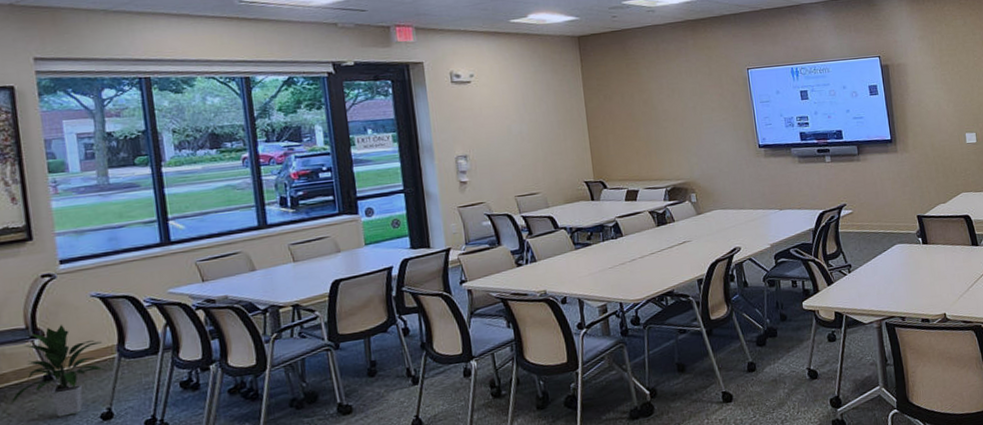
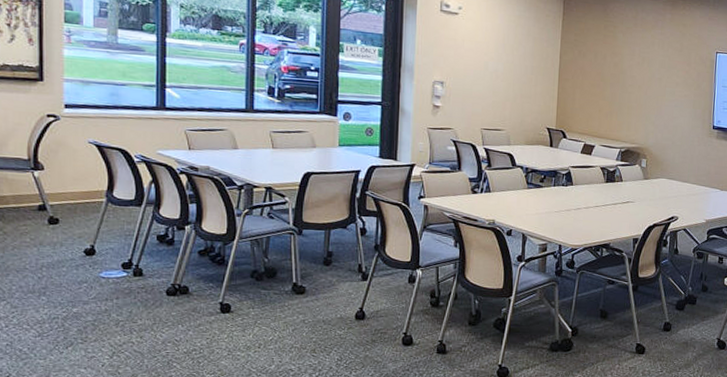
indoor plant: present [10,325,107,417] -> none [7,162,95,245]

